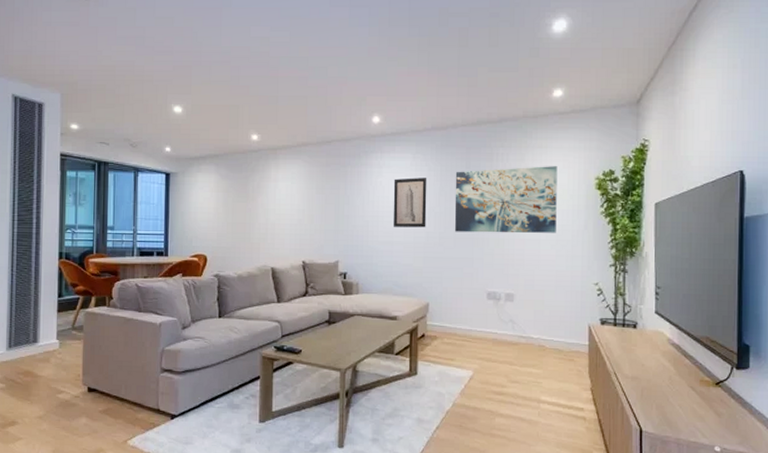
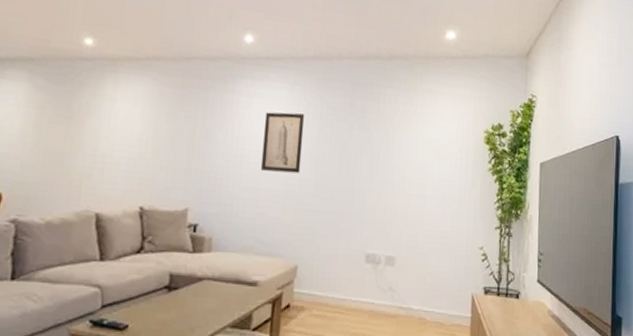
wall art: present [454,166,558,233] -> none [333,110,447,189]

